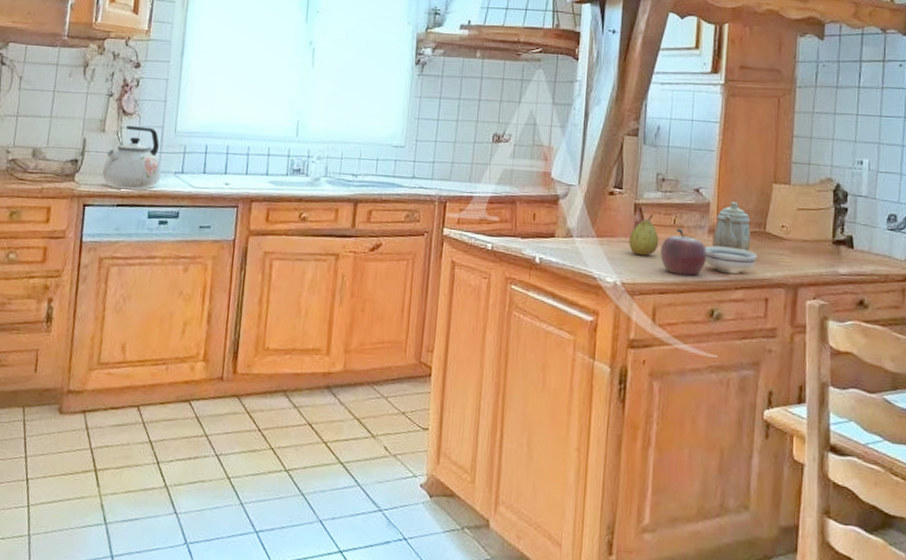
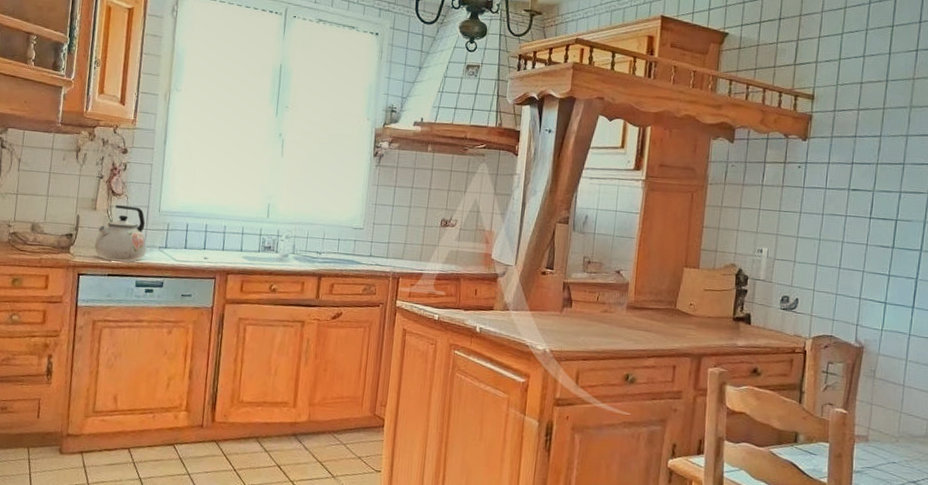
fruit: present [629,214,659,256] -> none [557,292,584,328]
fruit: present [659,227,707,276] -> none [584,304,625,345]
bowl: present [704,245,758,275] -> none [622,320,668,345]
teapot: present [712,202,751,251] -> none [630,282,664,325]

